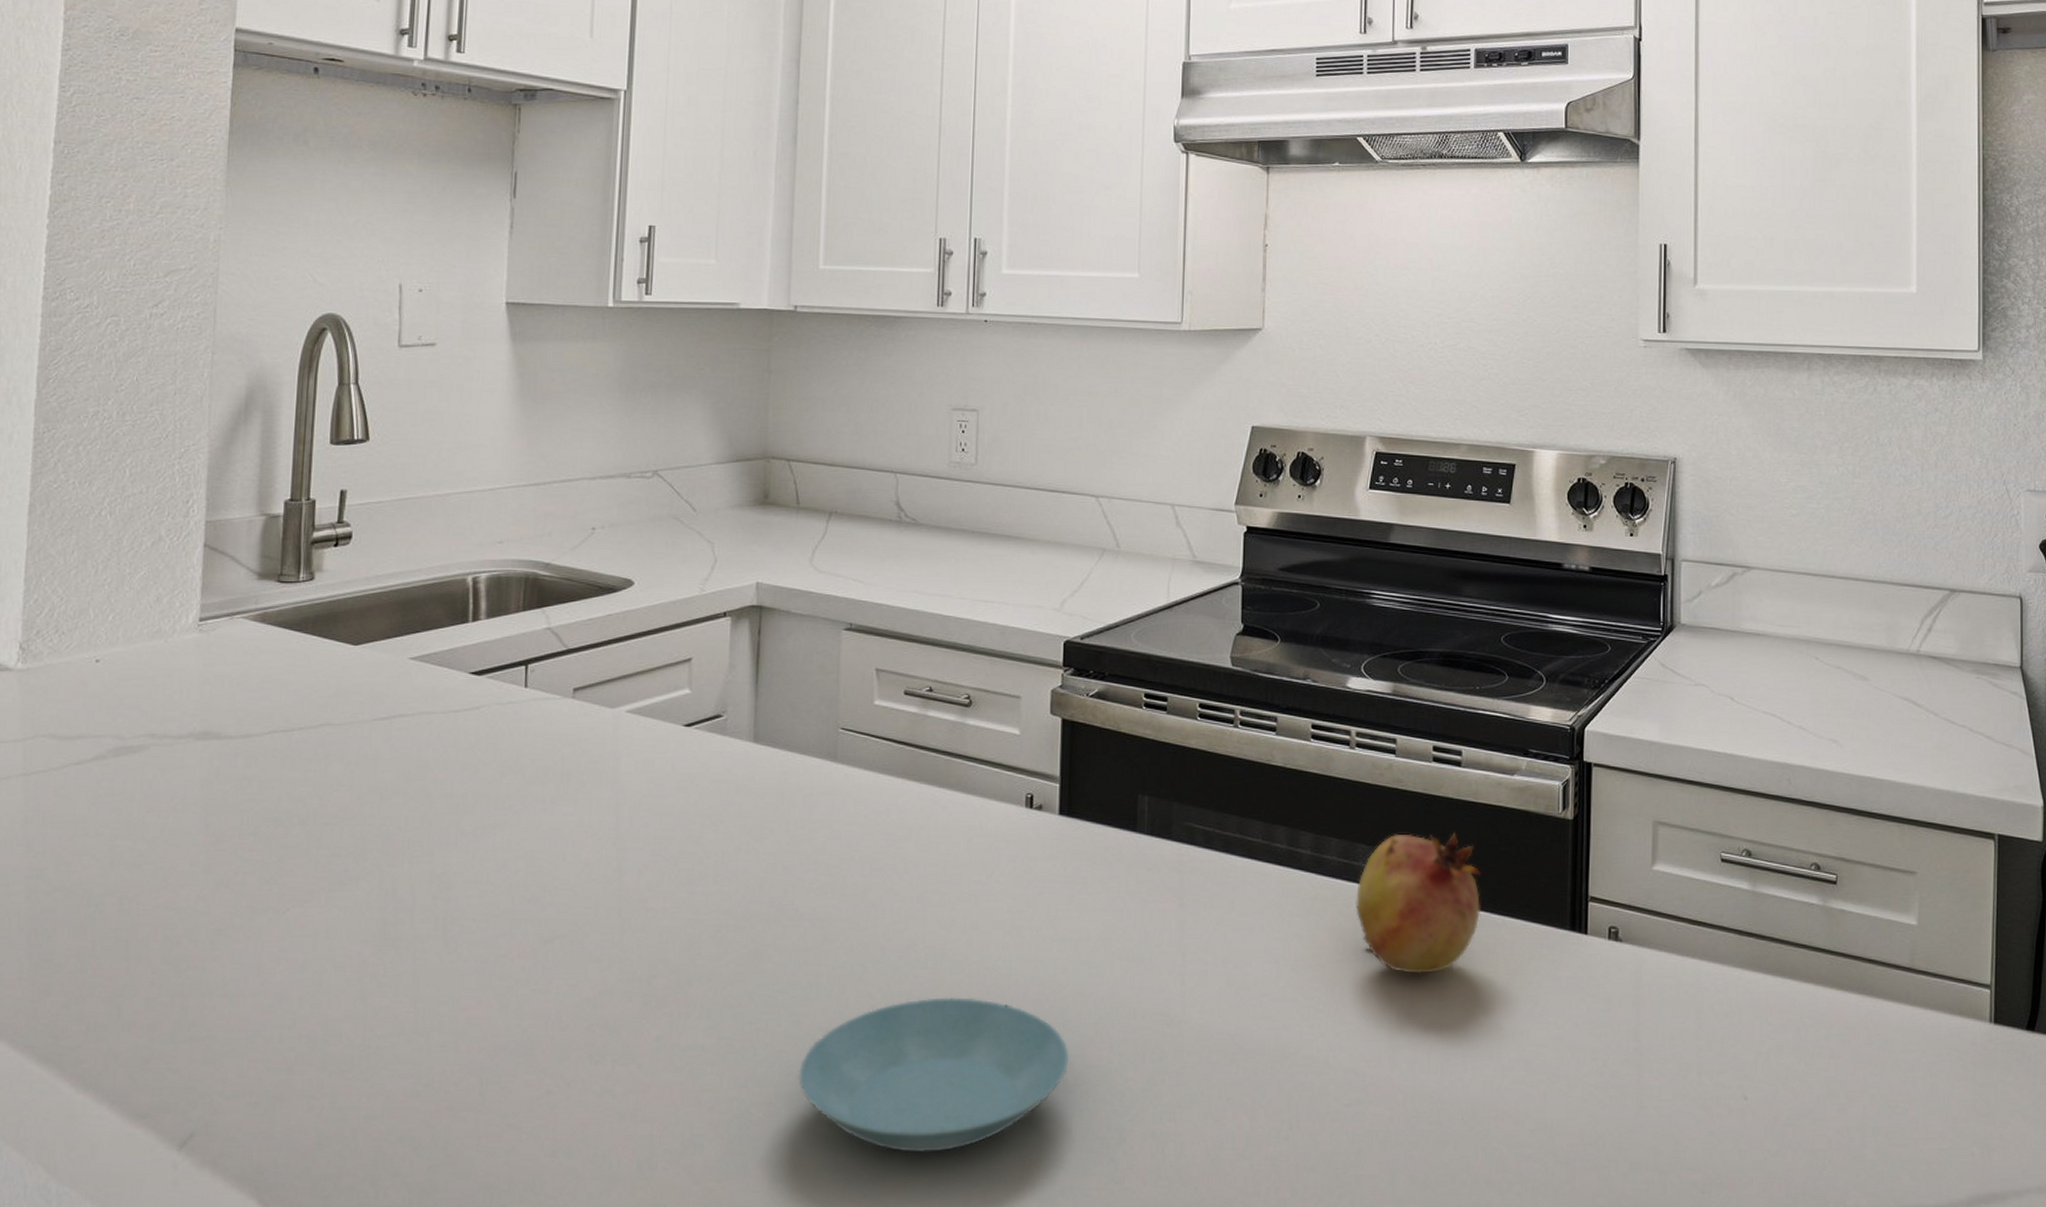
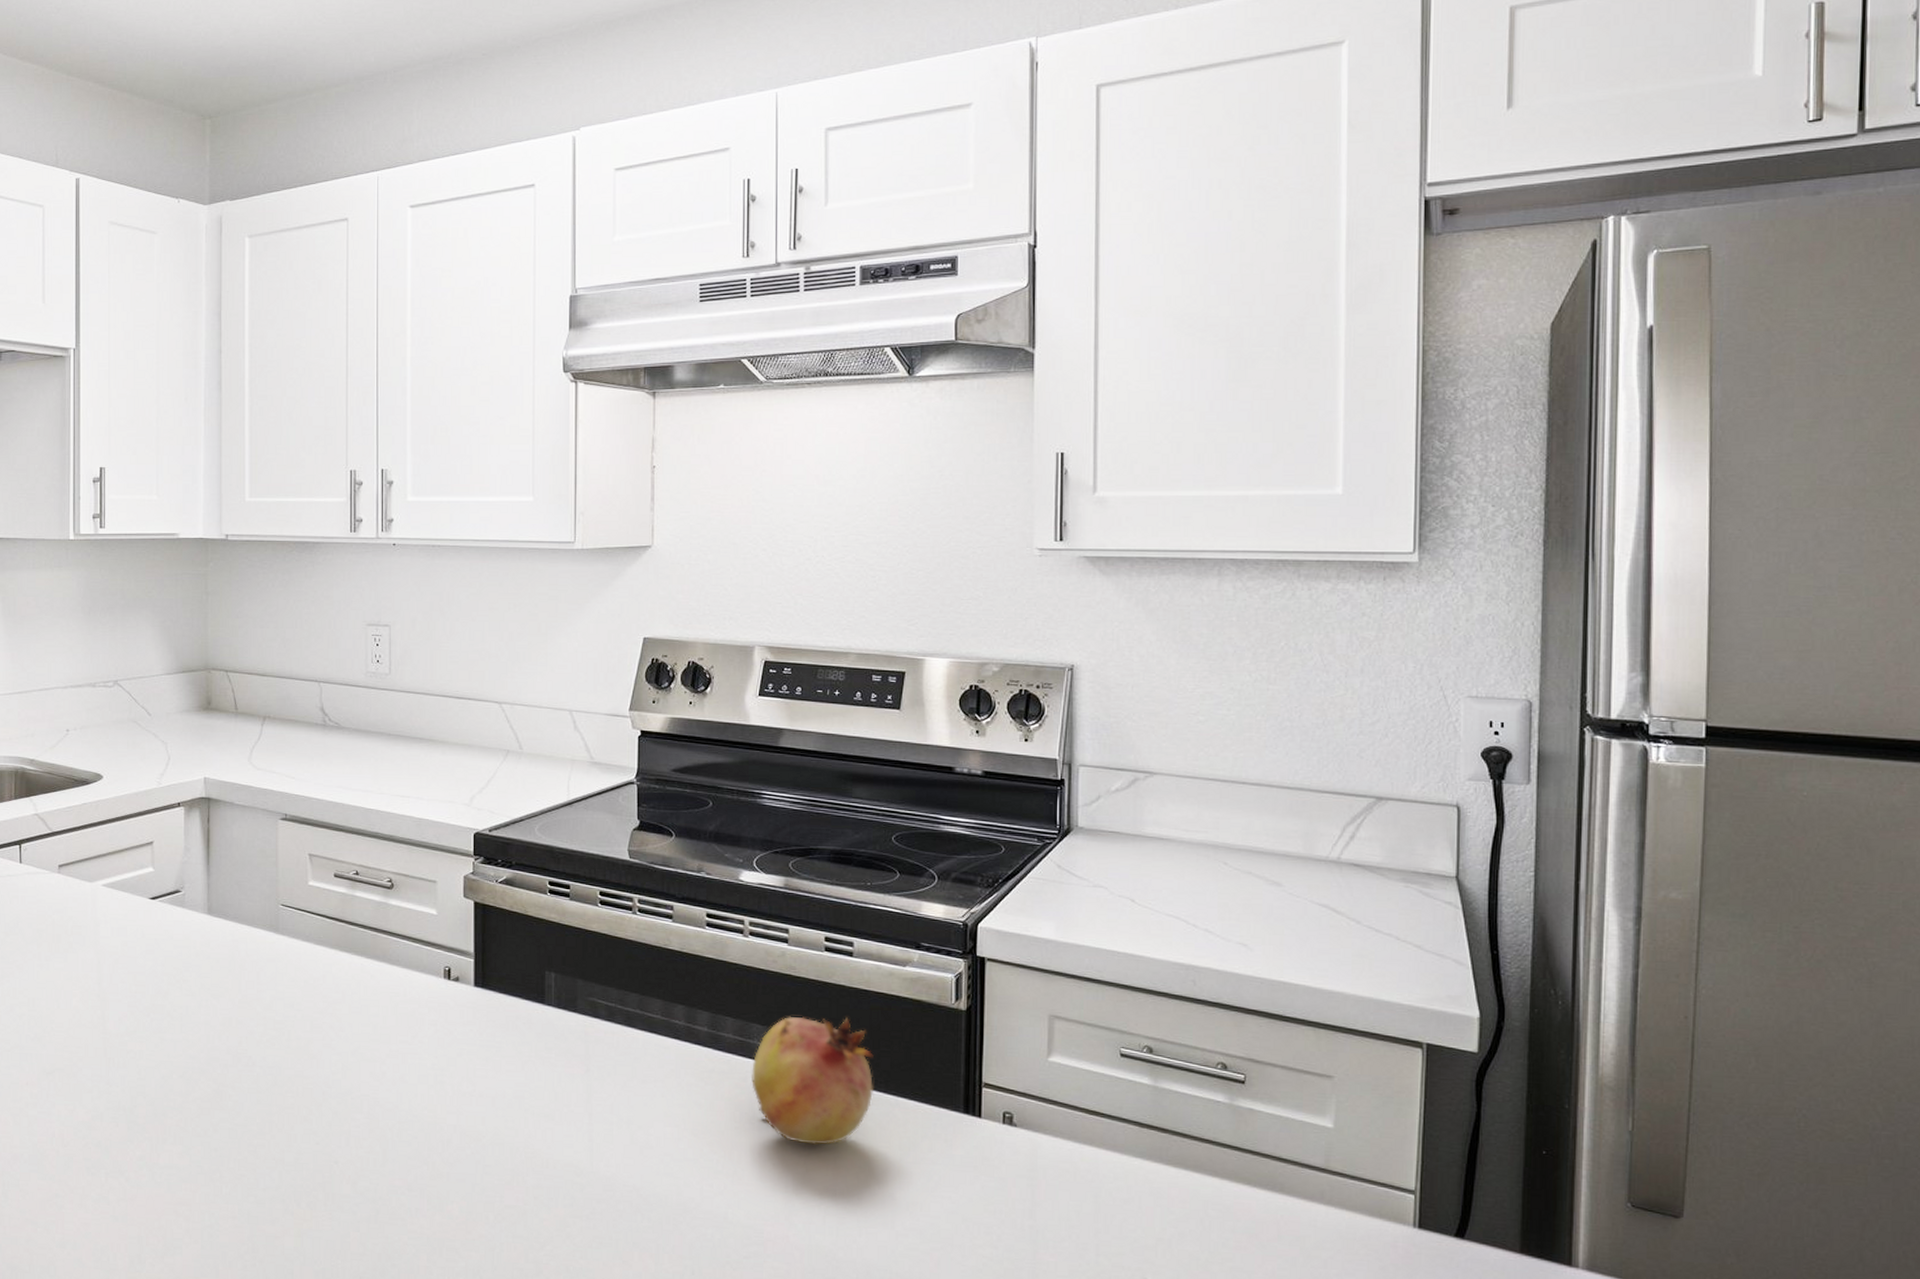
saucer: present [798,997,1068,1152] -> none [258,1139,489,1269]

